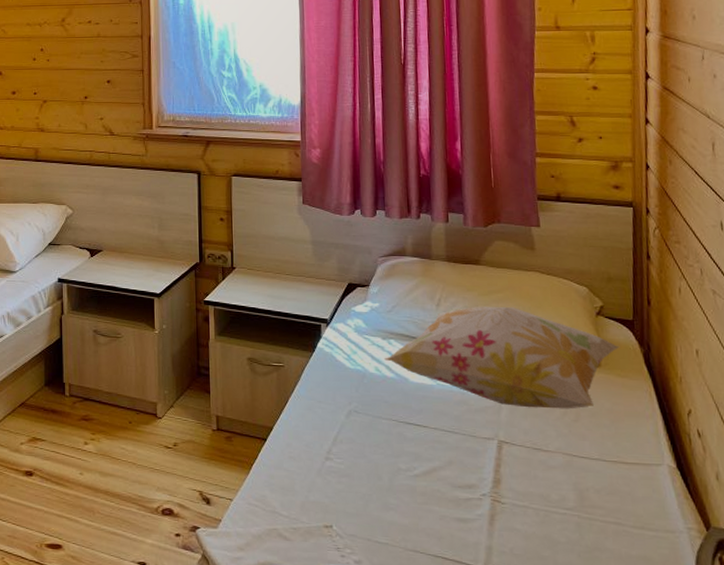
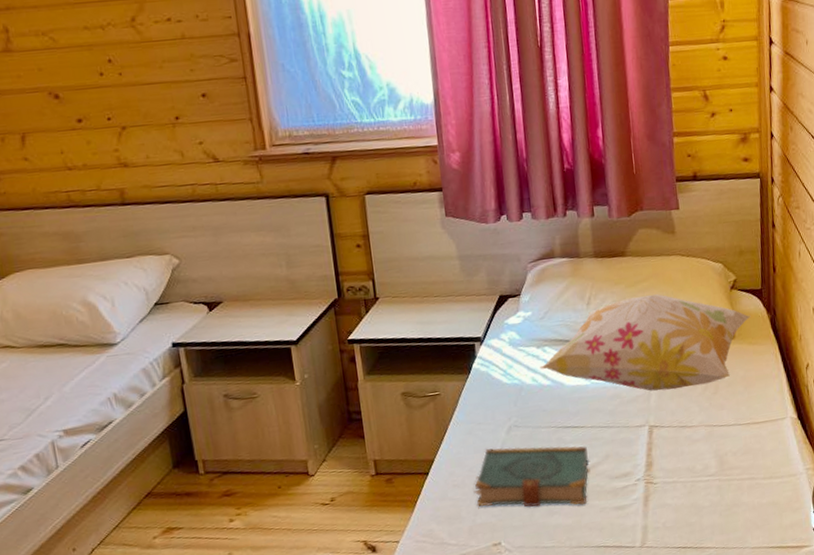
book: none [309,427,431,508] -> present [473,446,589,507]

